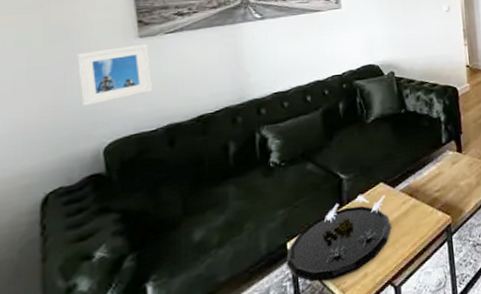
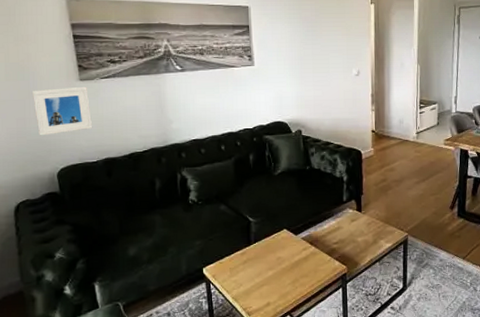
decorative tray: present [286,194,392,282] -> none [202,236,292,303]

